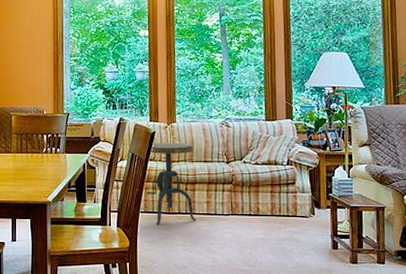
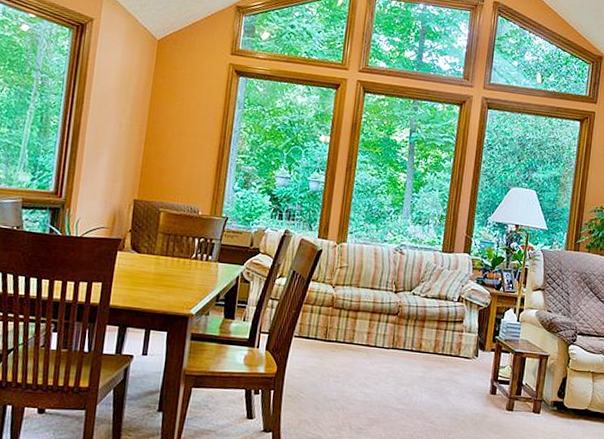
side table: present [146,142,196,225] -> none [303,261,362,352]

